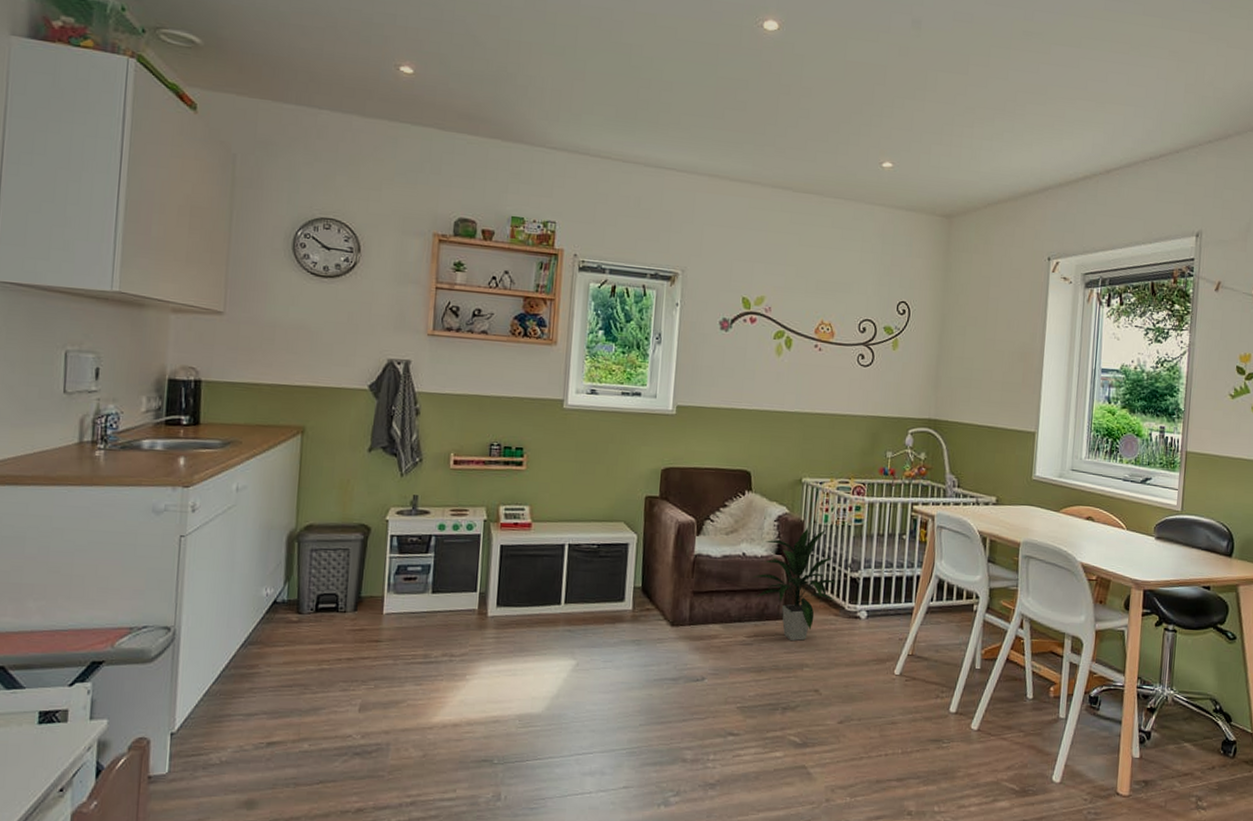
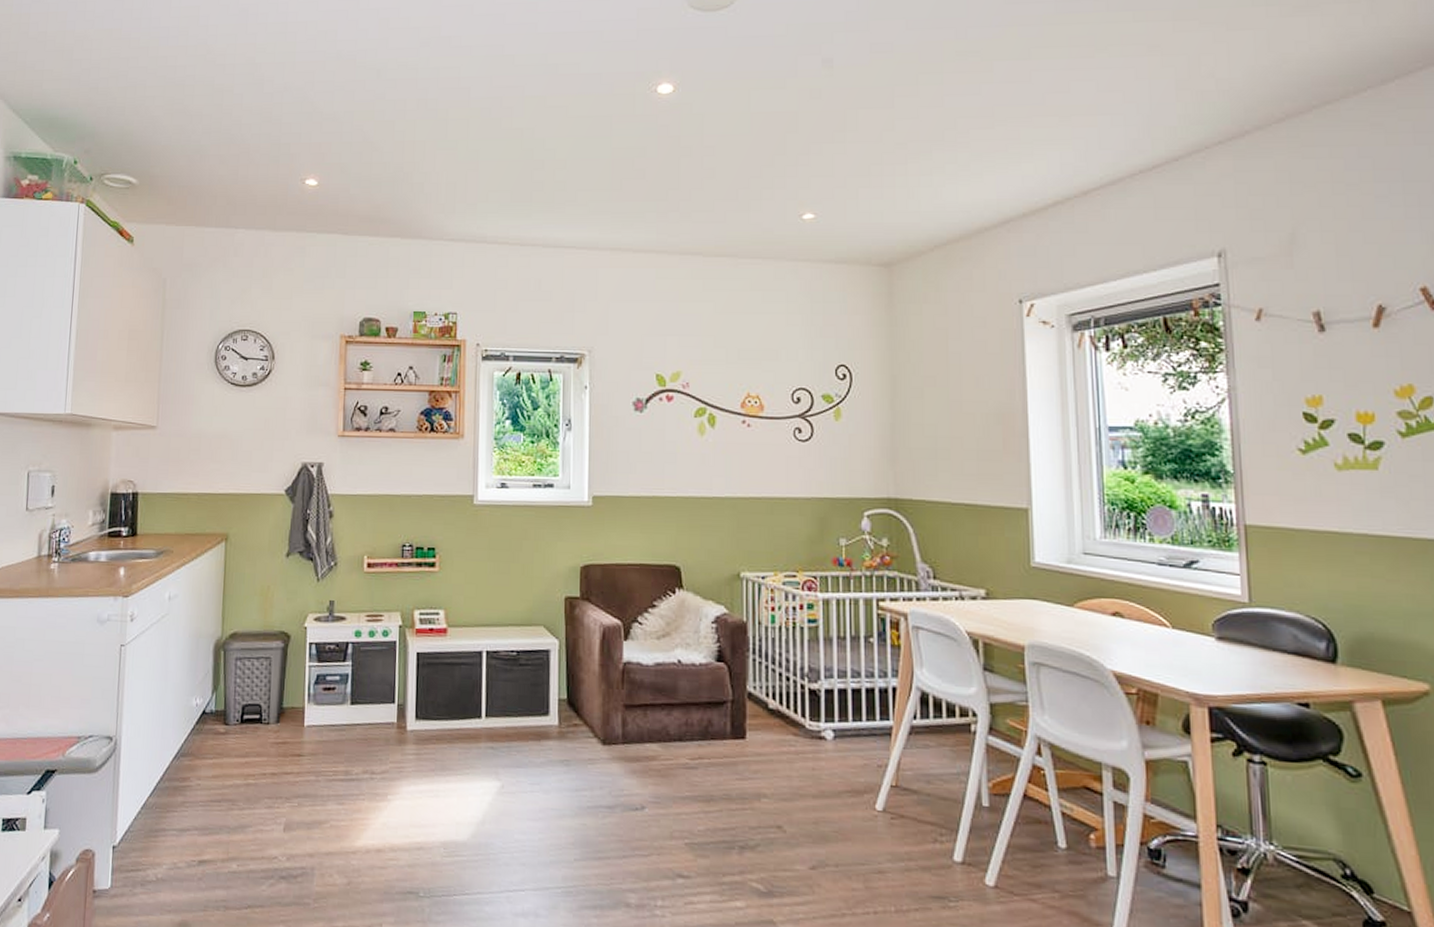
indoor plant: present [752,528,837,641] -> none [691,630,794,765]

